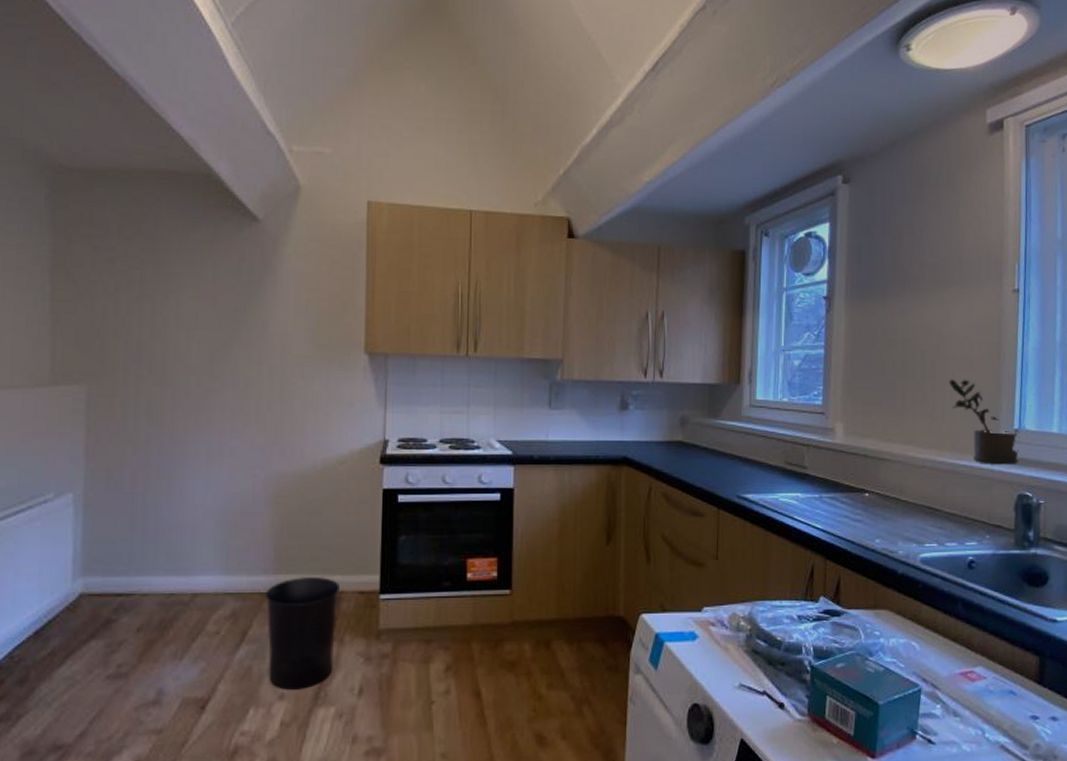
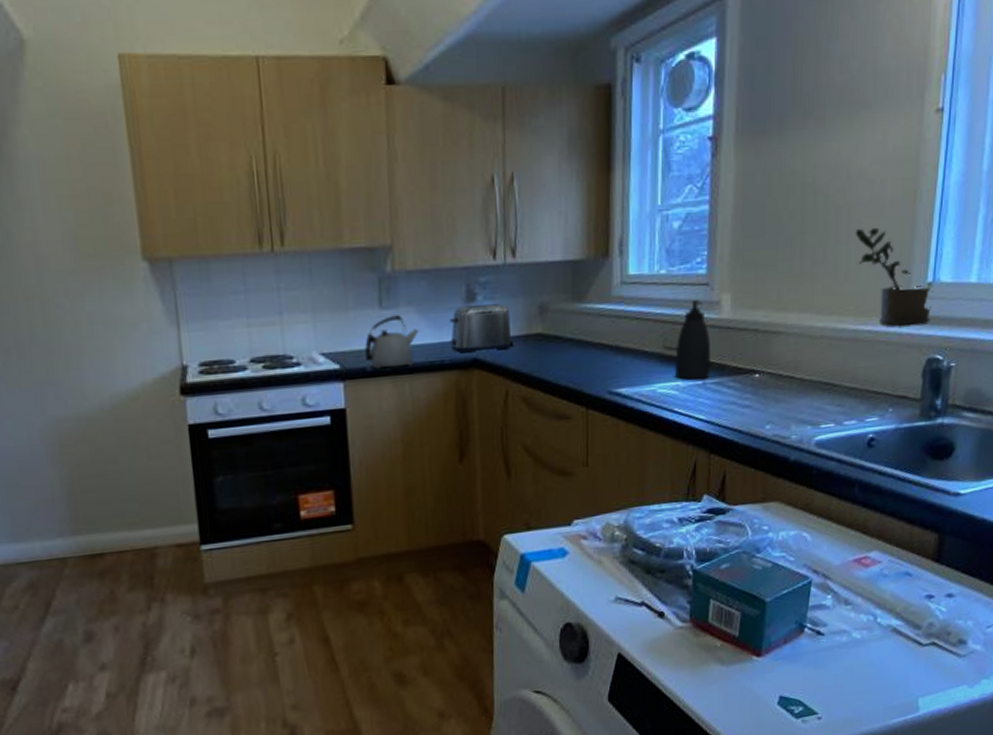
waste bin: present [265,577,340,690] -> none [64,533,158,660]
kettle: none [533,415,579,458] -> present [364,315,419,369]
toaster: none [605,413,659,452] -> present [449,304,515,354]
soap dispenser: none [794,426,826,494] -> present [674,300,710,381]

